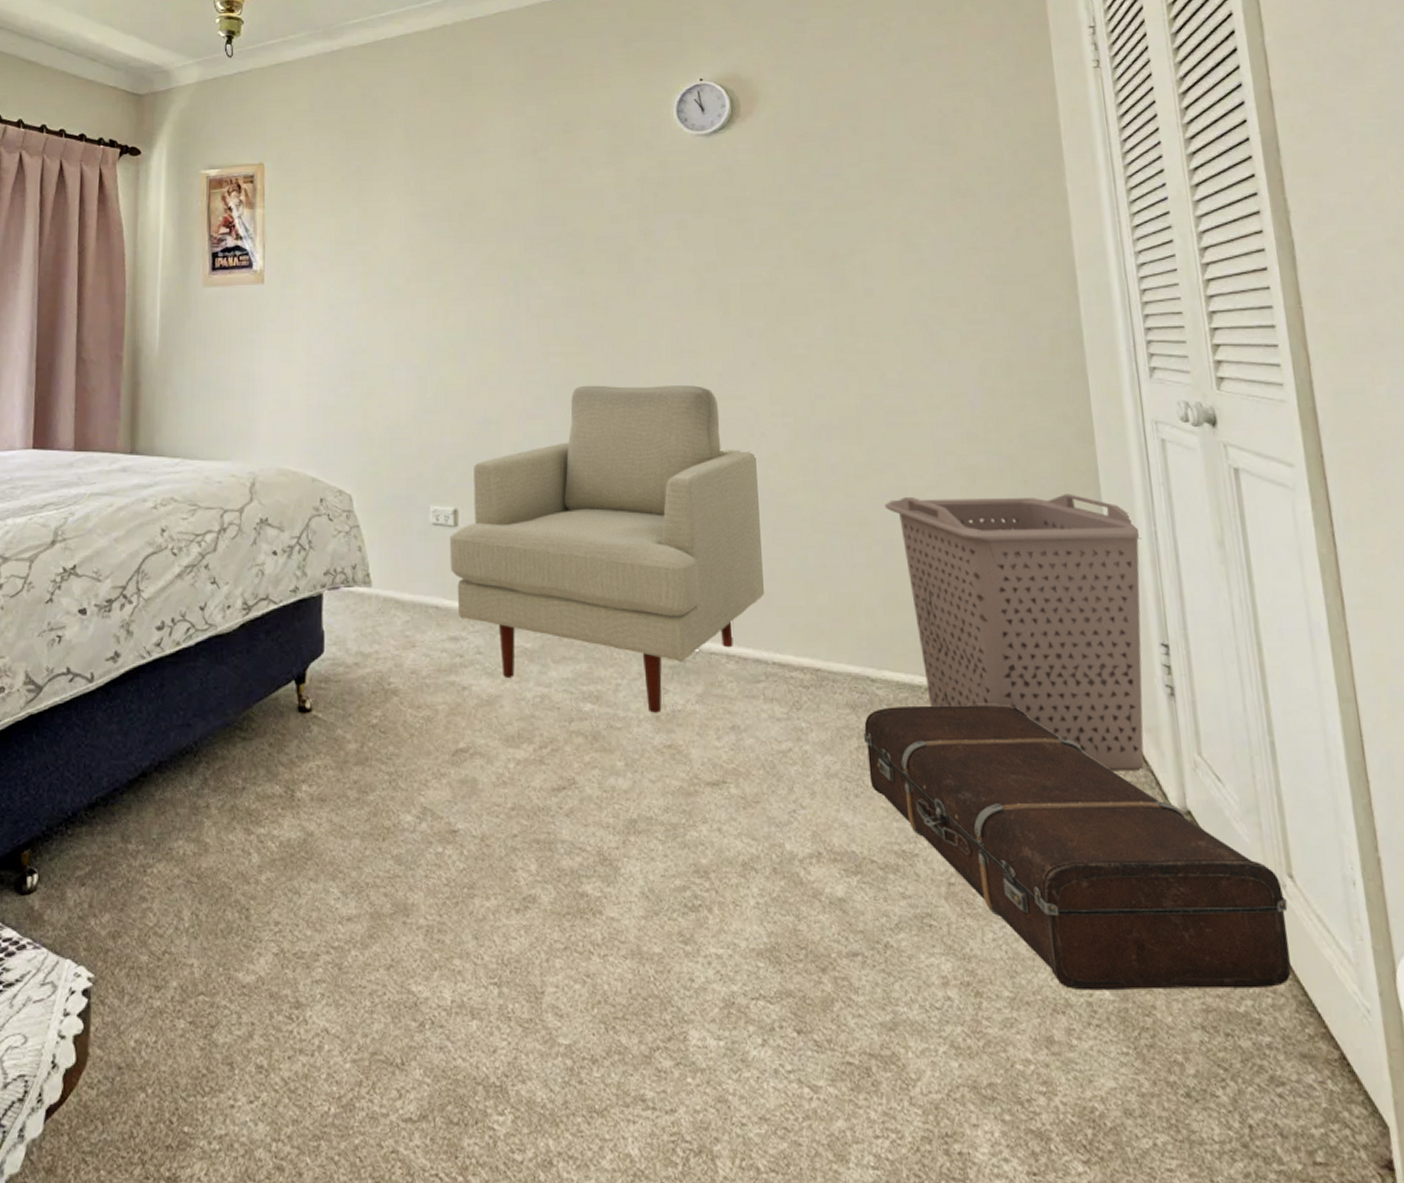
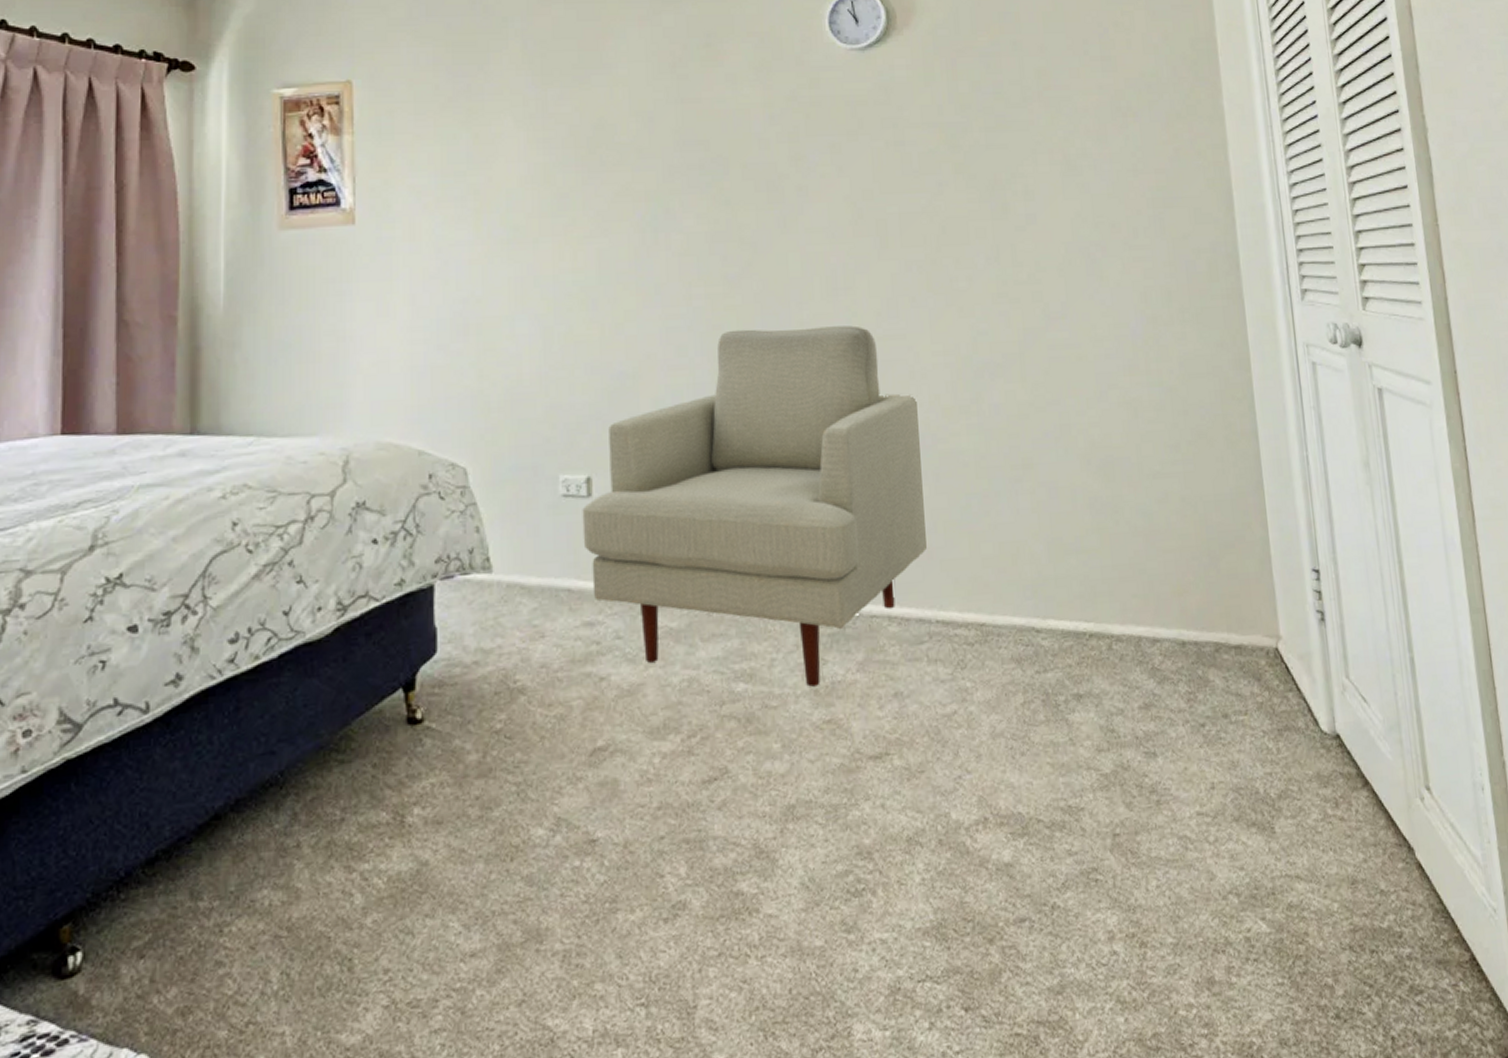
suitcase: present [863,705,1292,991] -> none [1029,645,1429,928]
laundry basket: present [884,493,1144,772] -> none [1048,422,1297,703]

